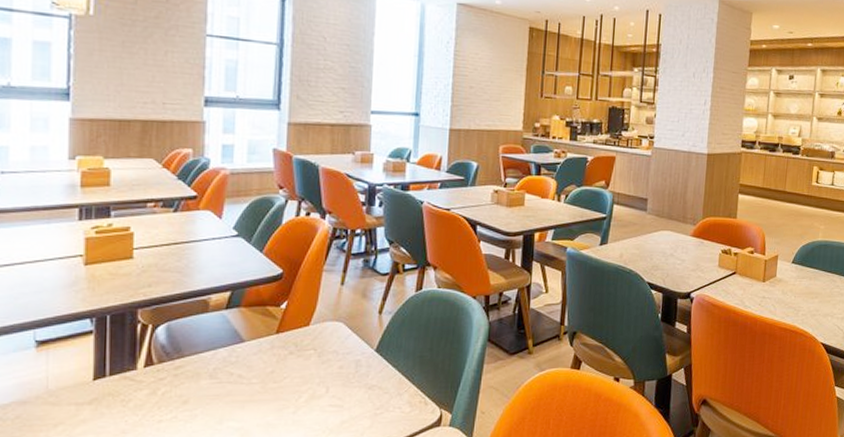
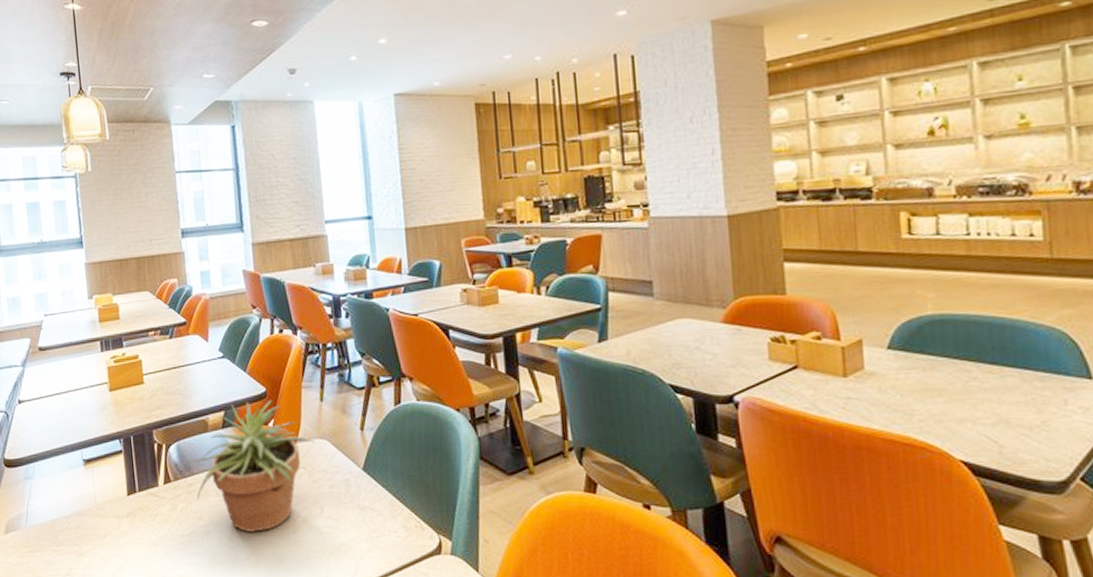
potted plant: none [168,281,330,414] -> present [180,399,315,532]

